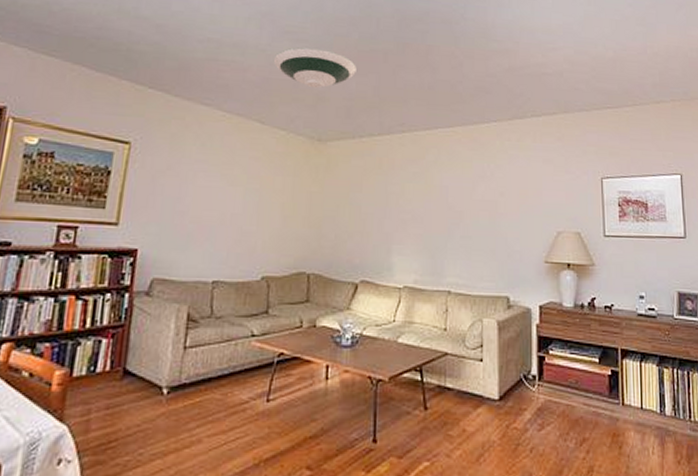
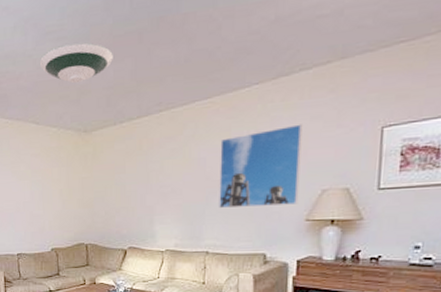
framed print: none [461,165,537,245] -> present [219,124,303,208]

